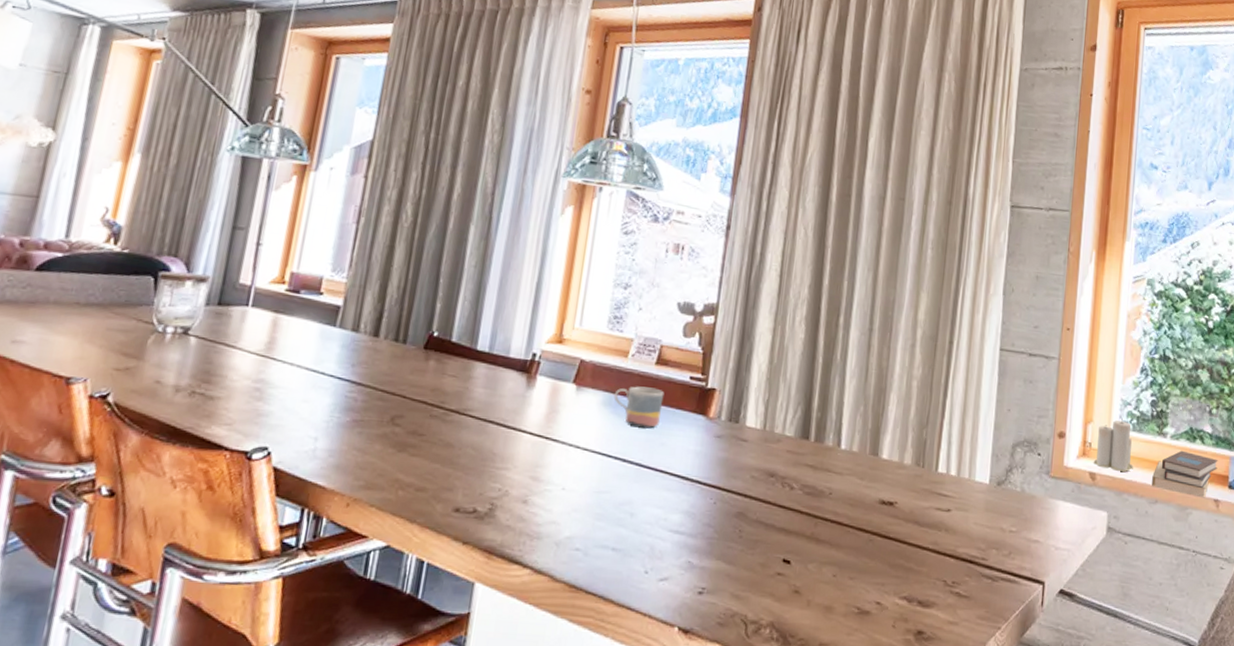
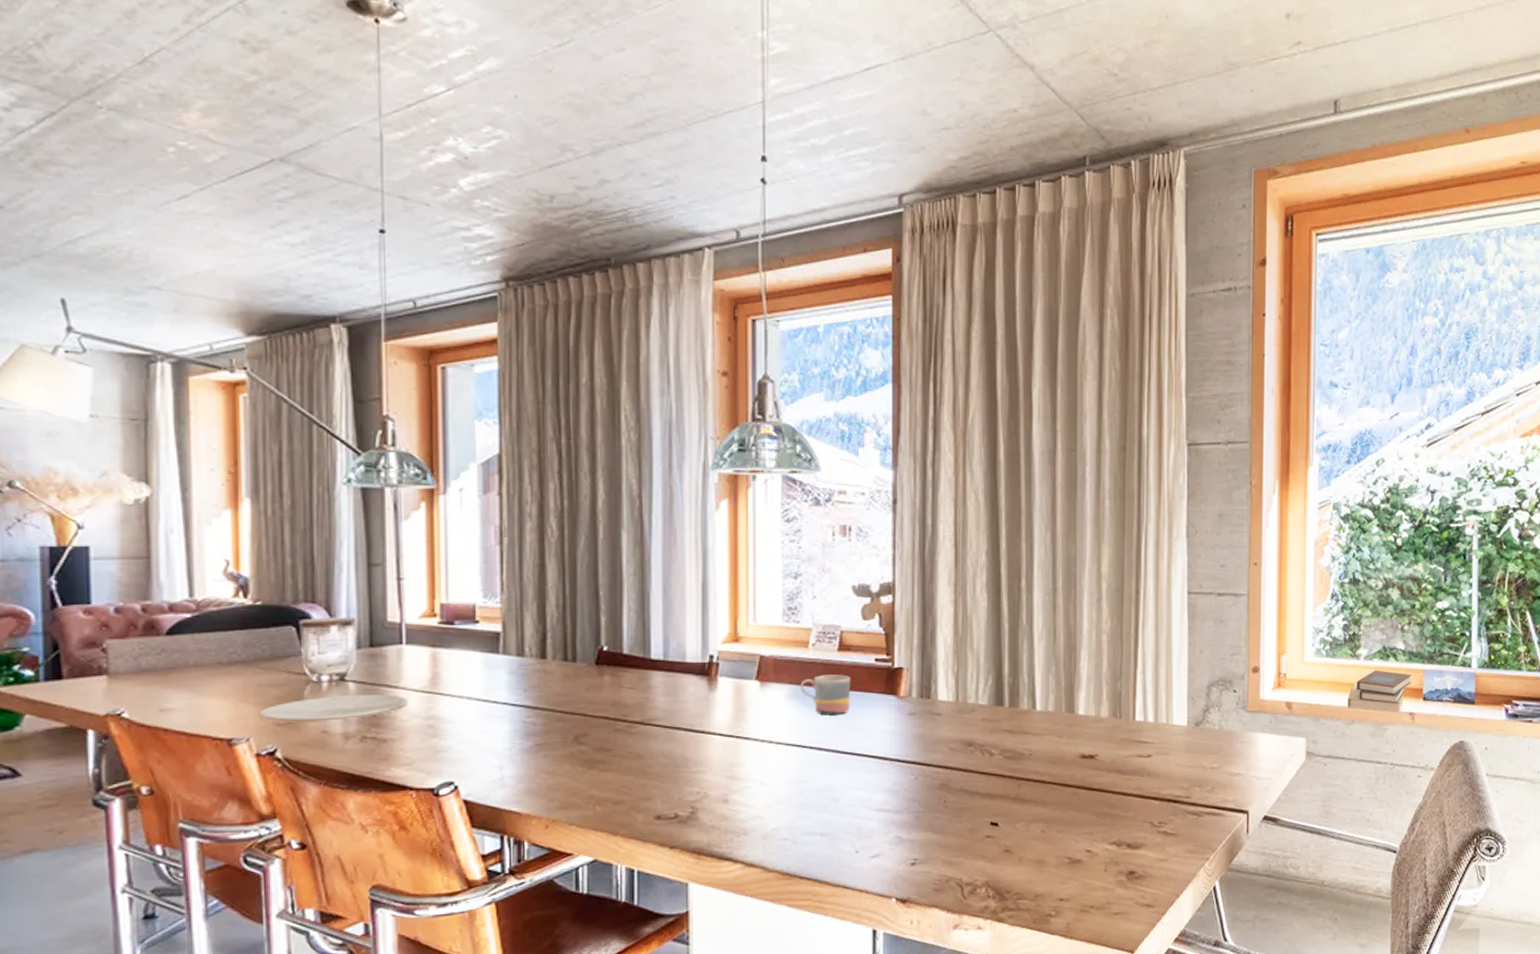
plate: none [101,347,243,373] -> present [259,694,409,723]
candle: present [1093,417,1133,473] -> none [1288,645,1329,699]

